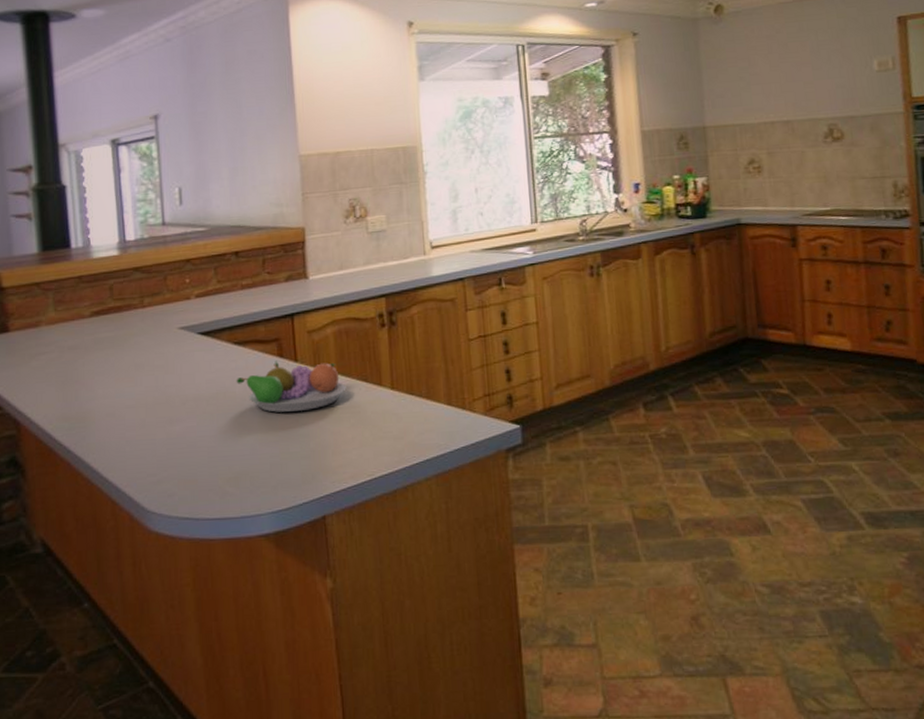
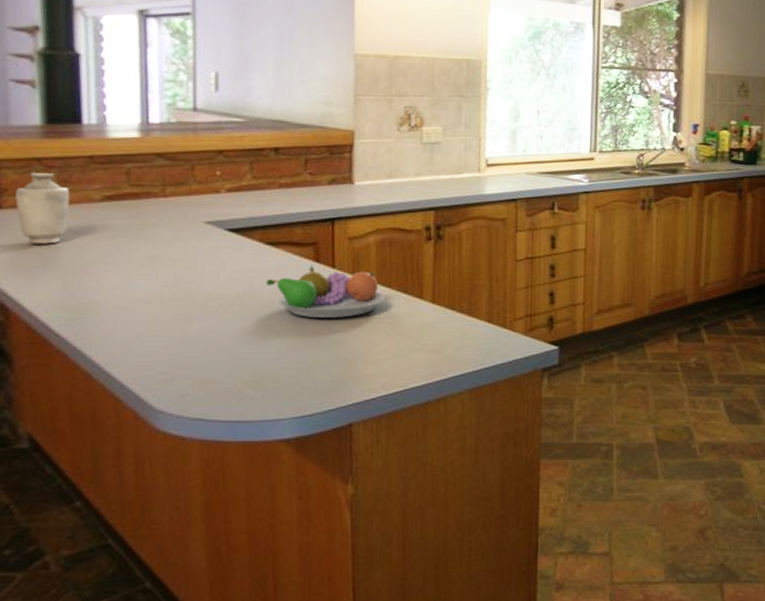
vase: none [20,295,65,361] -> present [15,172,70,244]

